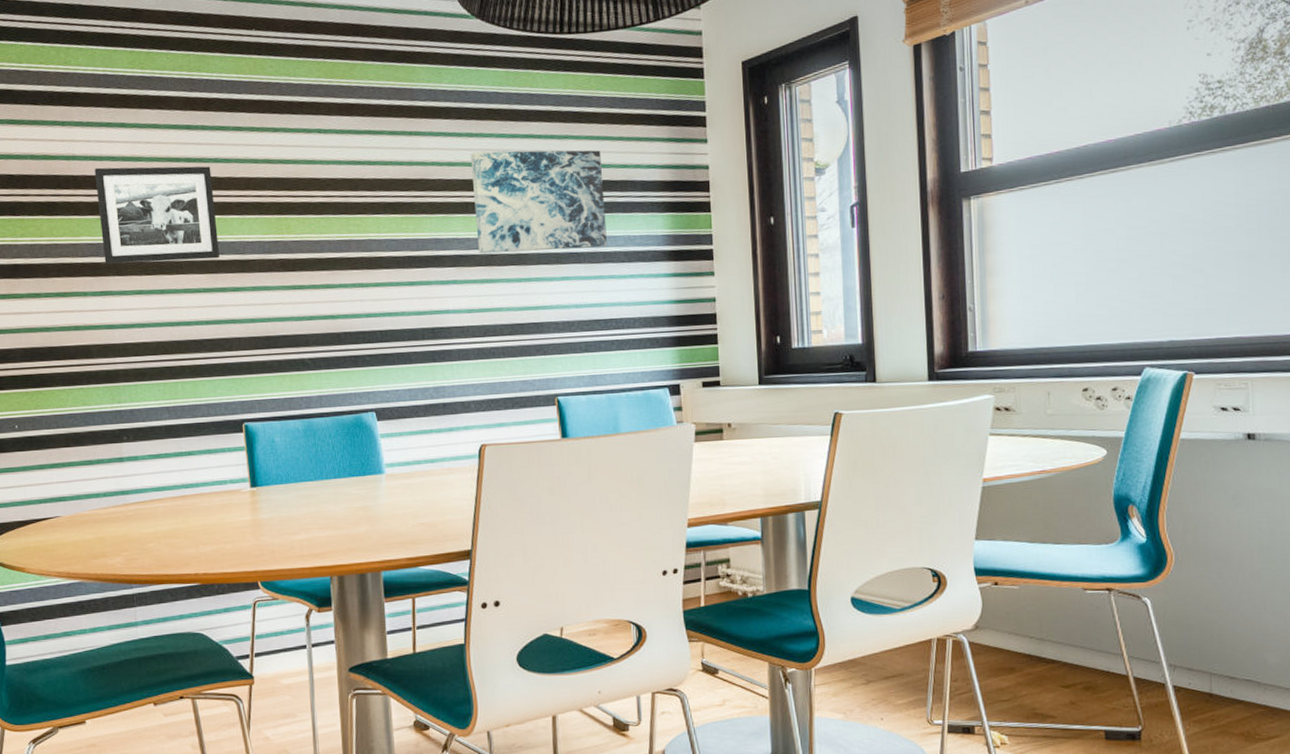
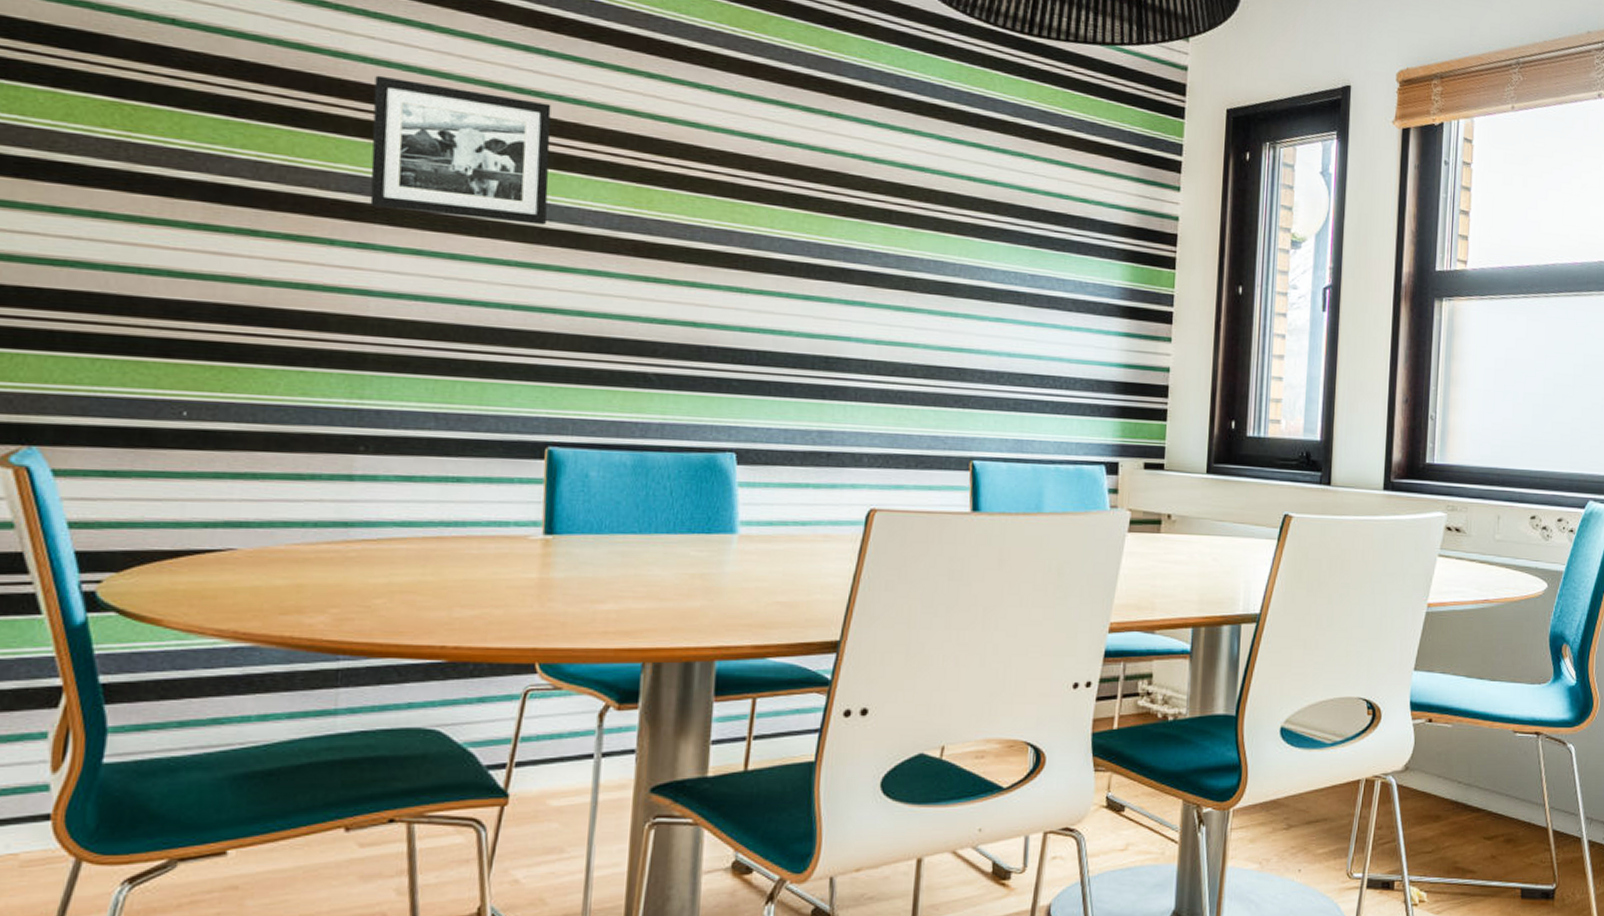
wall art: present [470,150,607,254] -> none [898,151,1059,290]

